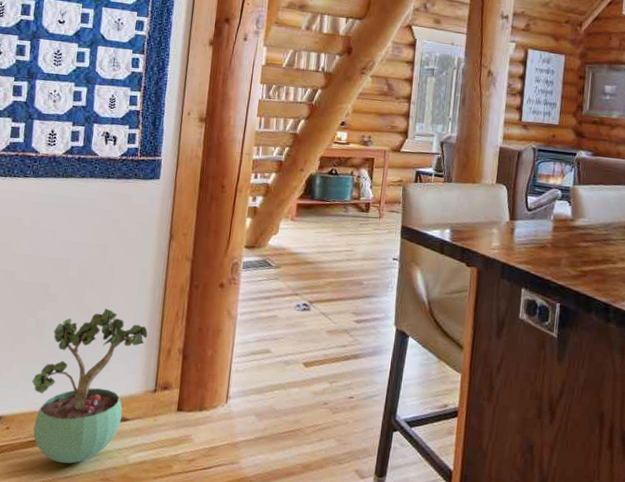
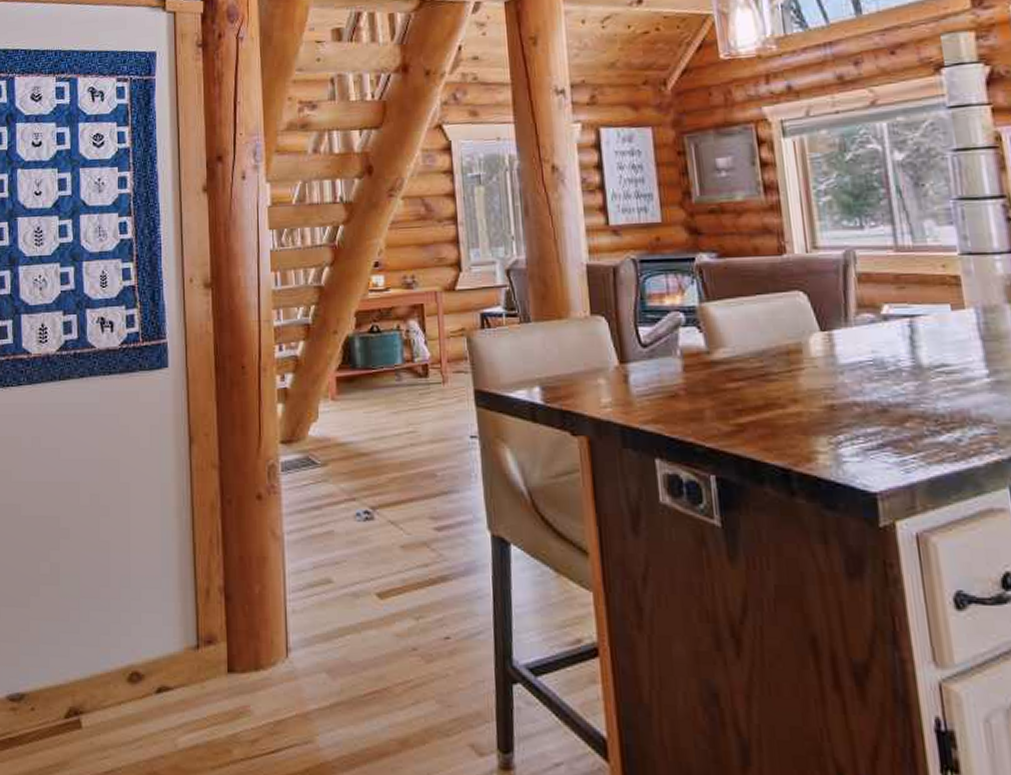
potted plant: present [32,308,148,464] -> none [53,541,179,754]

